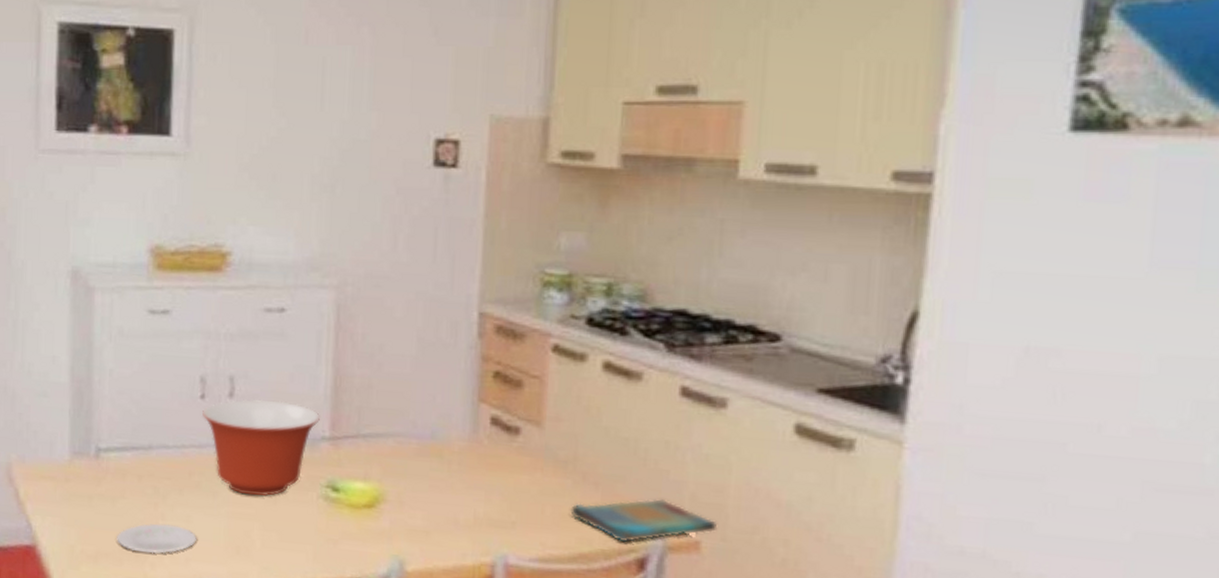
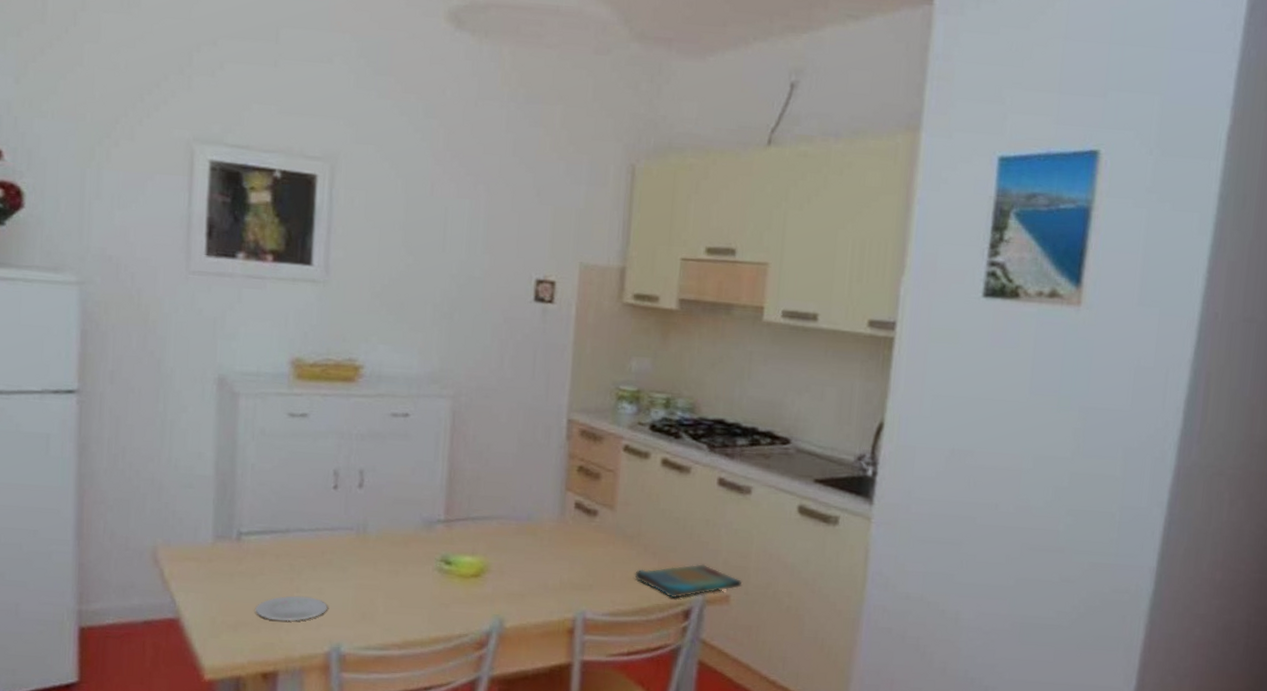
mixing bowl: present [202,399,321,496] -> none [335,489,438,570]

